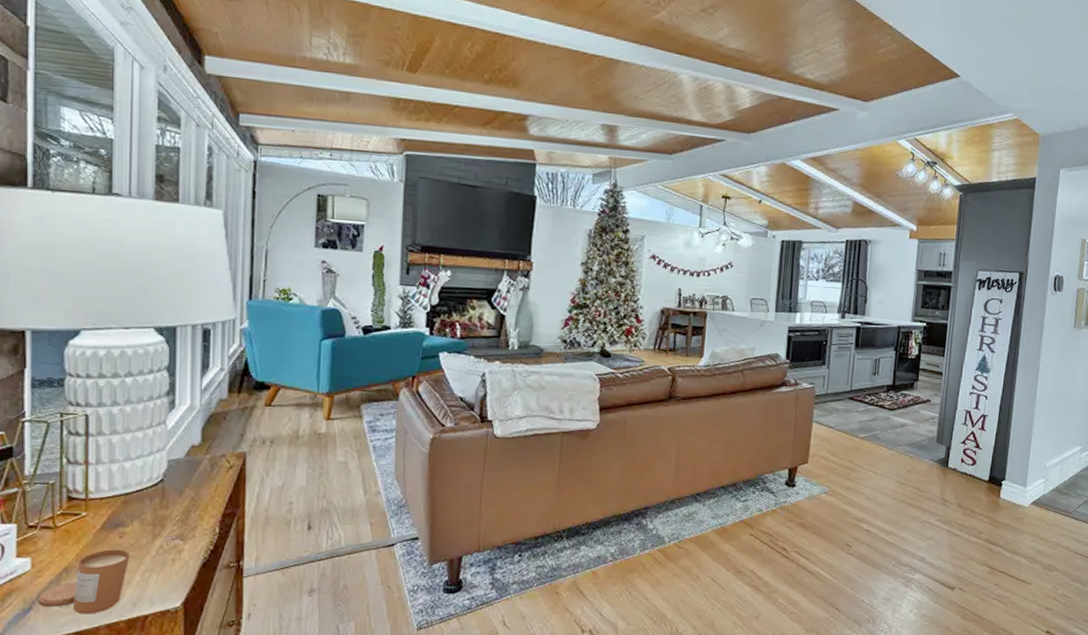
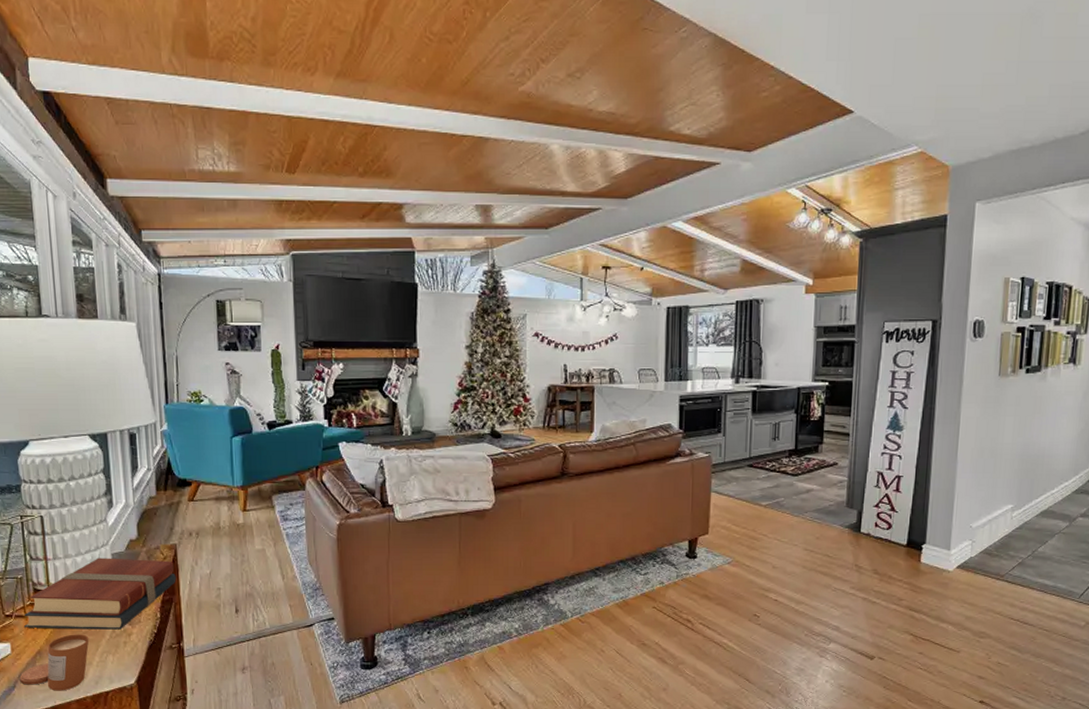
books: none [49,464,242,545] -> present [23,558,176,630]

